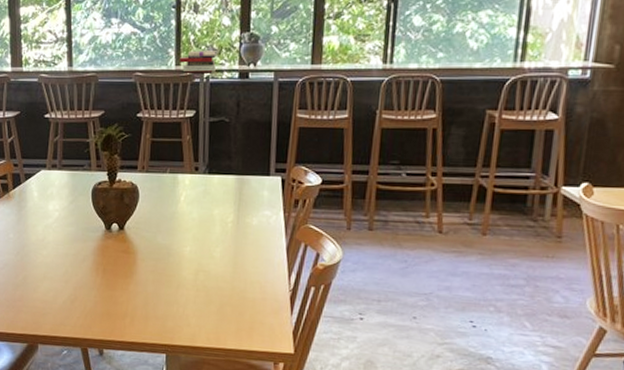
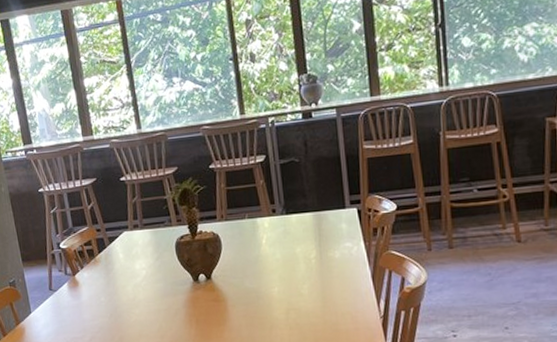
books: present [179,50,217,73] -> none [242,95,281,120]

